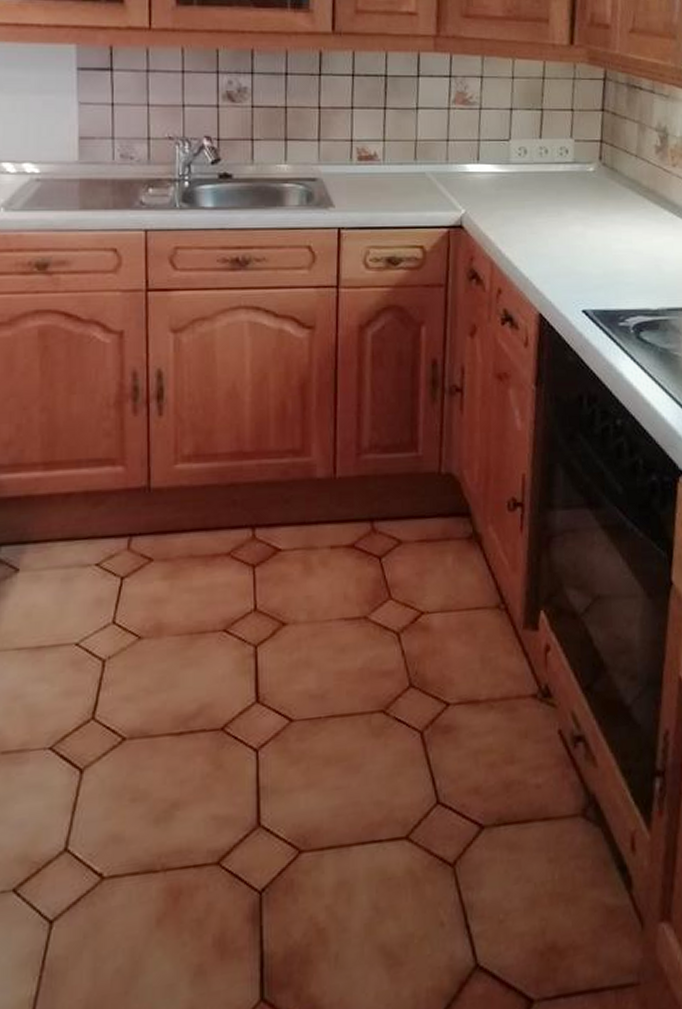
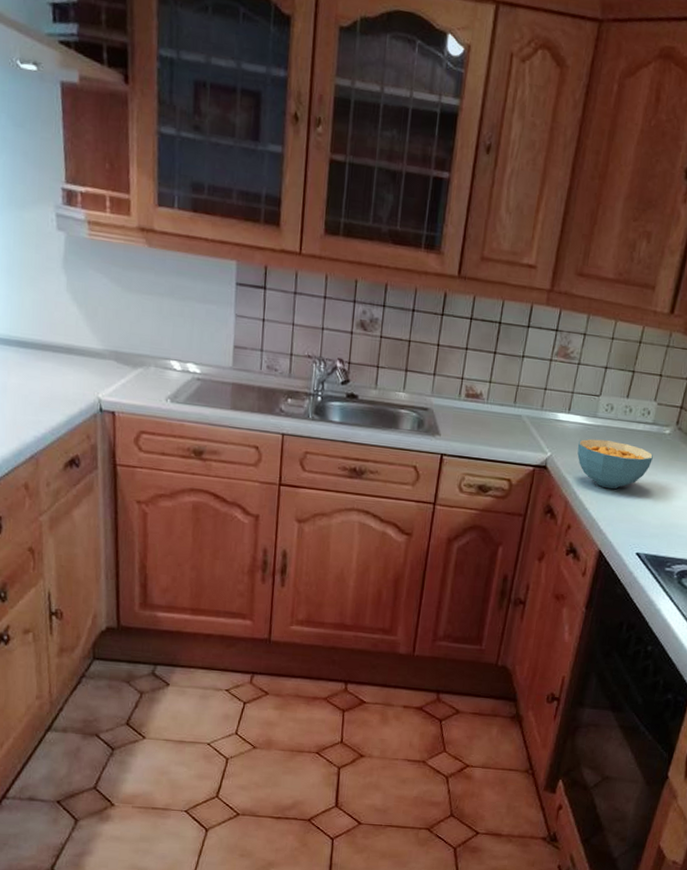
cereal bowl: none [495,187,581,241] -> present [577,438,653,490]

